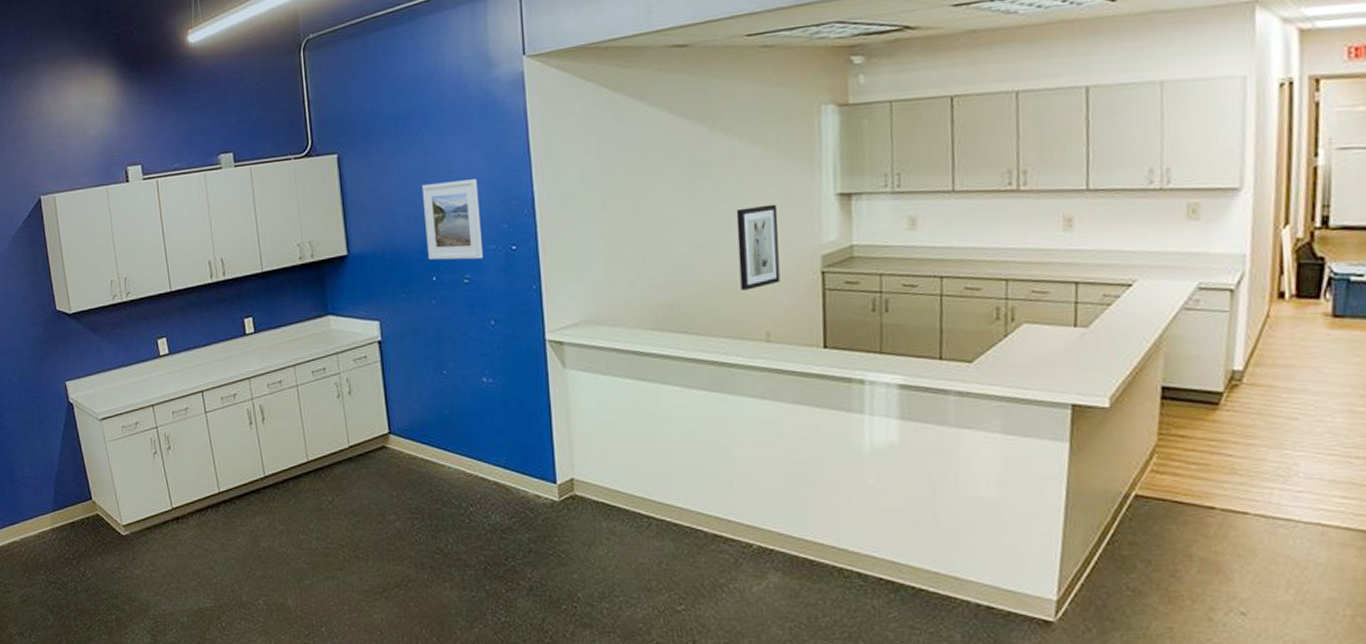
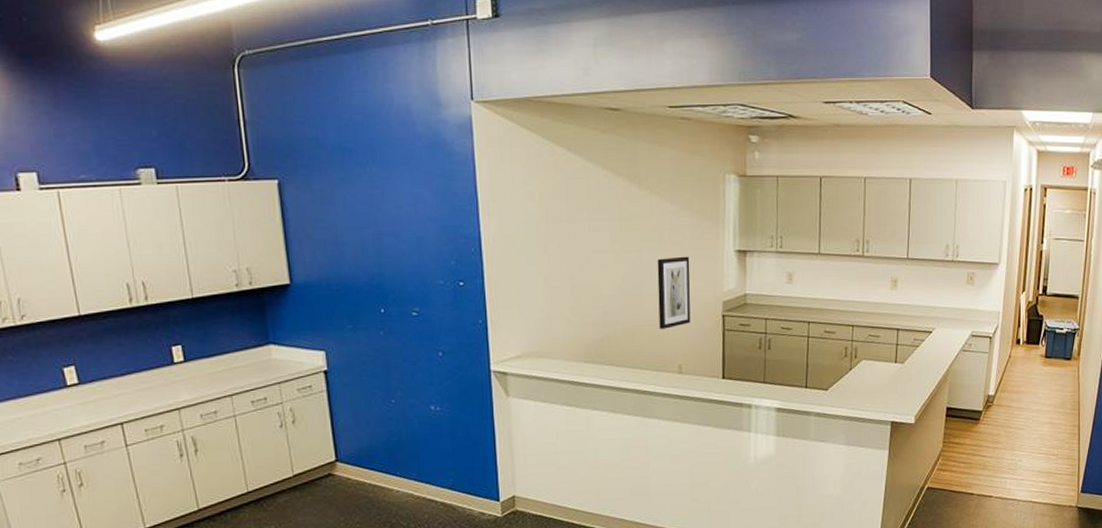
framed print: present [421,179,483,260] -> none [369,216,431,293]

